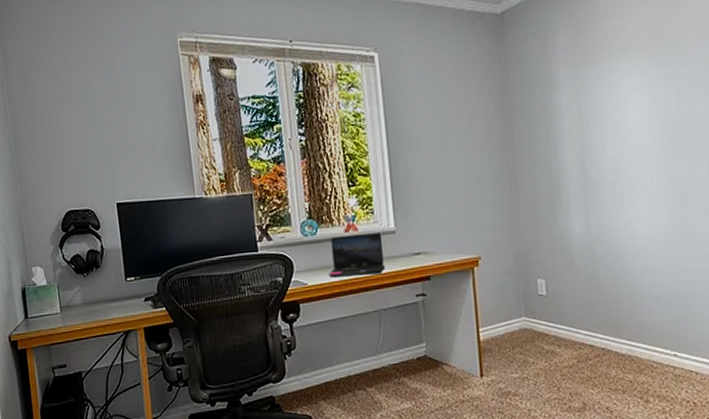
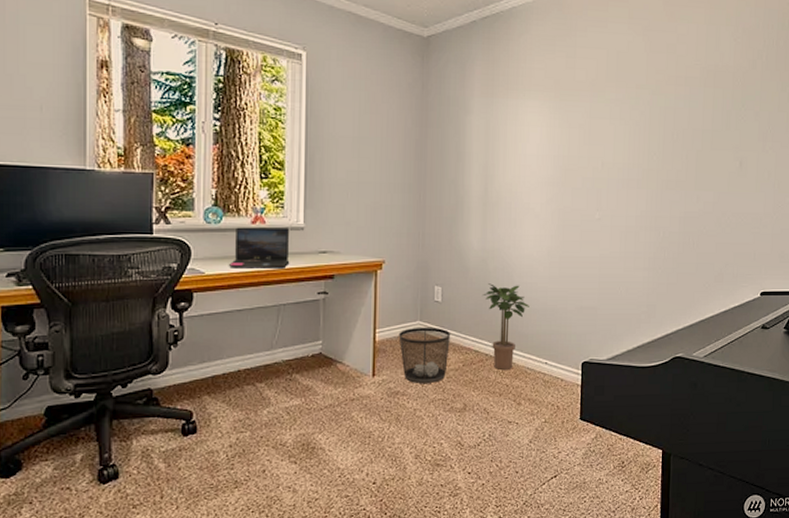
waste bin: none [503,322,561,383] -> present [398,327,450,383]
potted plant: none [592,270,648,366] -> present [483,283,529,371]

